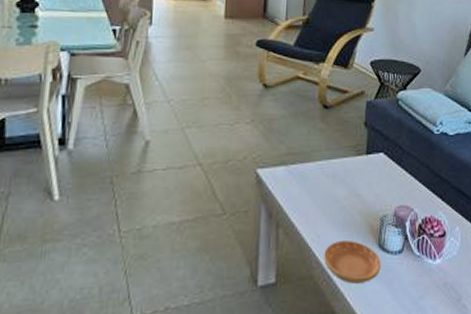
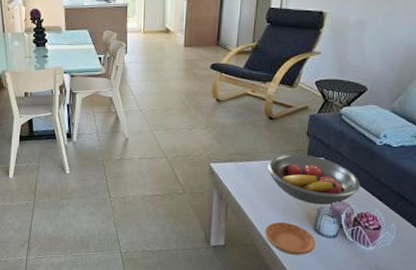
fruit bowl: none [324,150,422,213] -> present [267,154,361,205]

